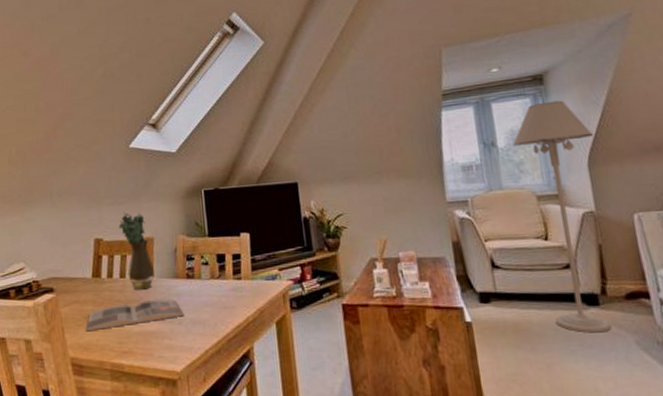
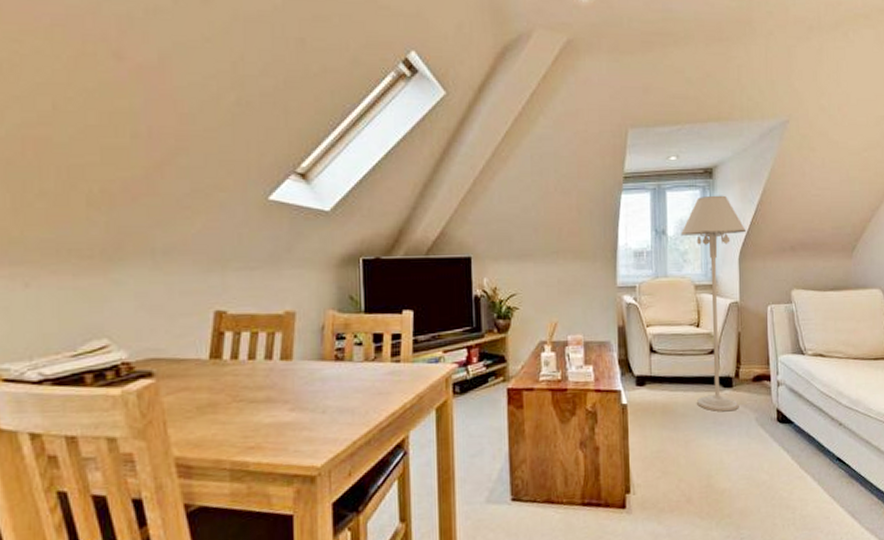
magazine: present [86,299,184,332] -> none [198,384,329,425]
vase: present [118,212,155,290] -> none [249,279,295,374]

